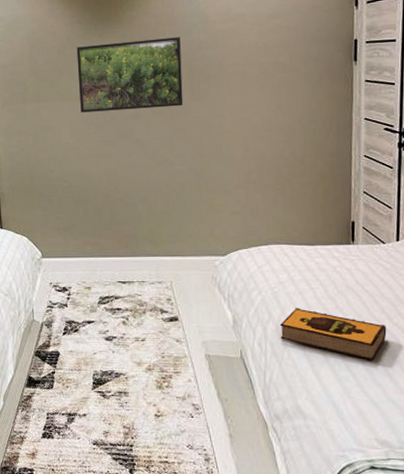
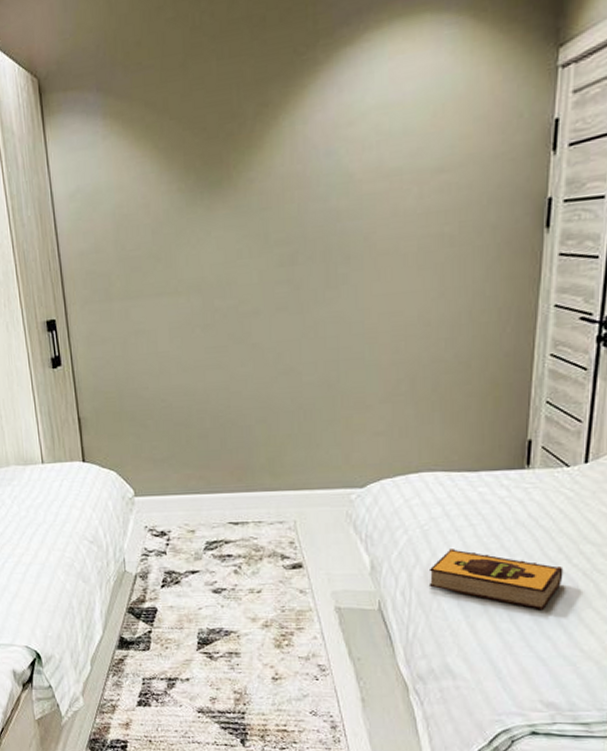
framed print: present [76,37,183,113] -> none [176,204,316,312]

